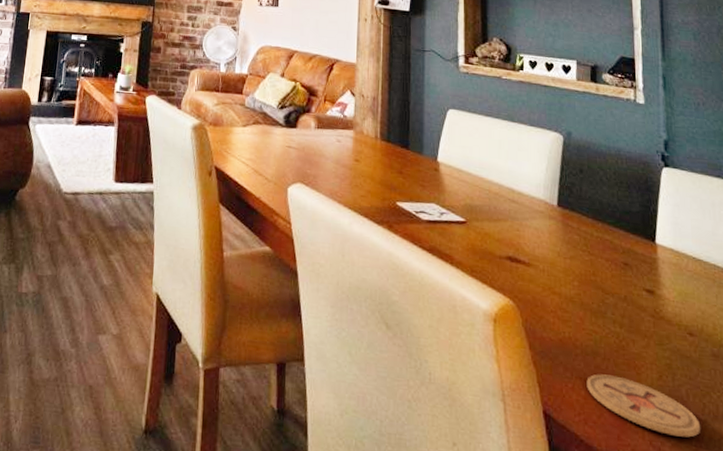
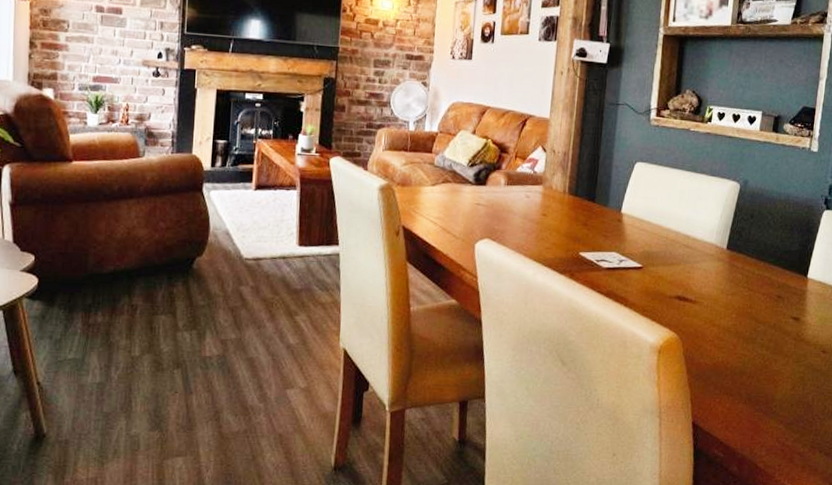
coaster: present [586,374,701,438] -> none [731,389,820,433]

